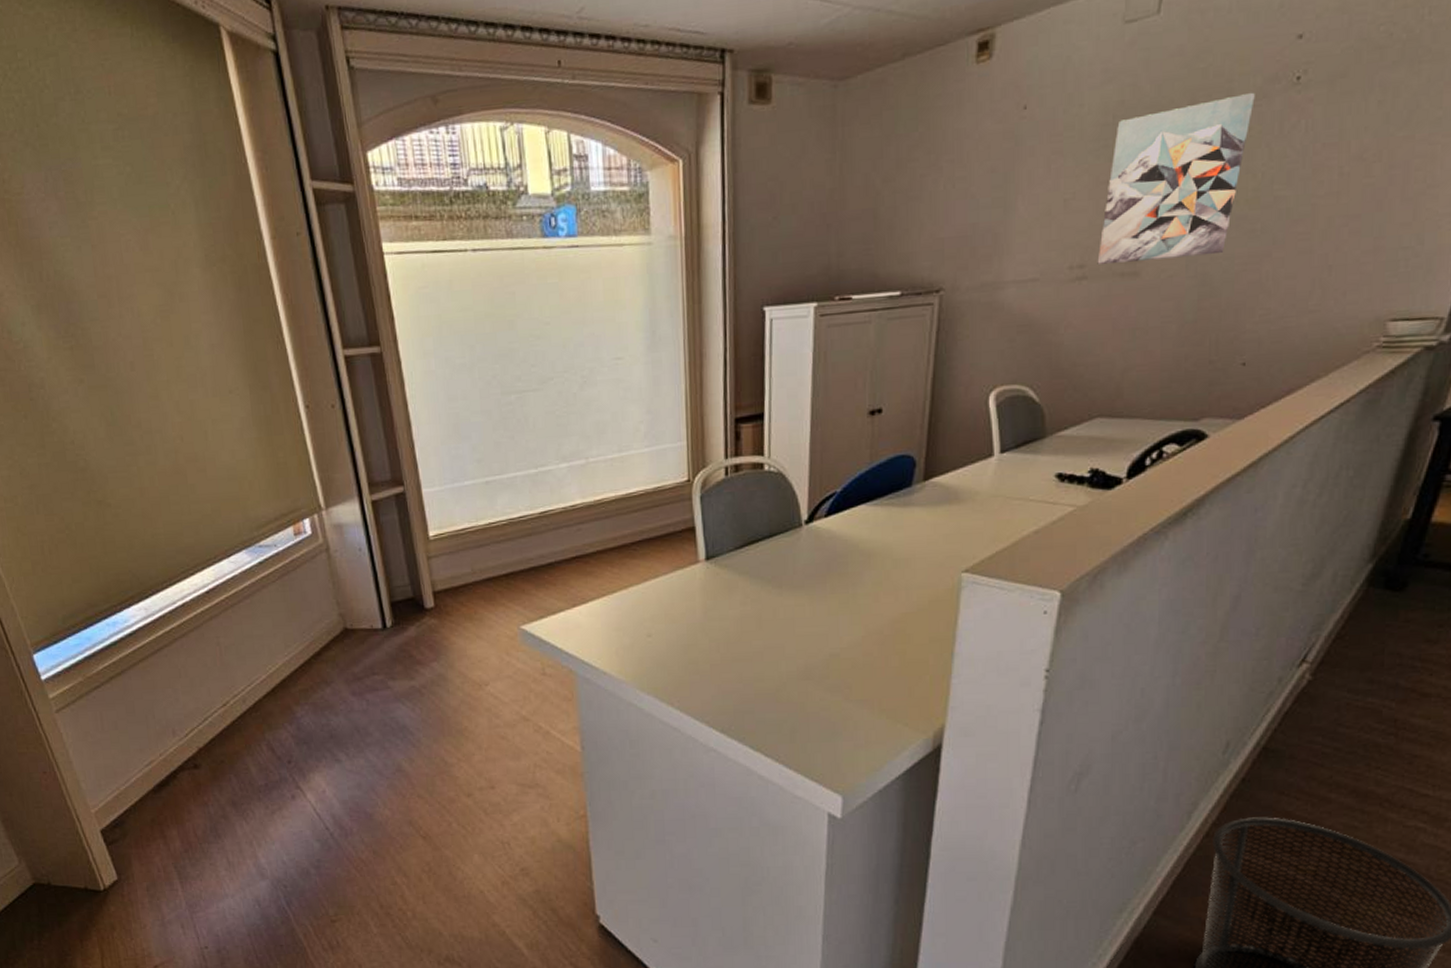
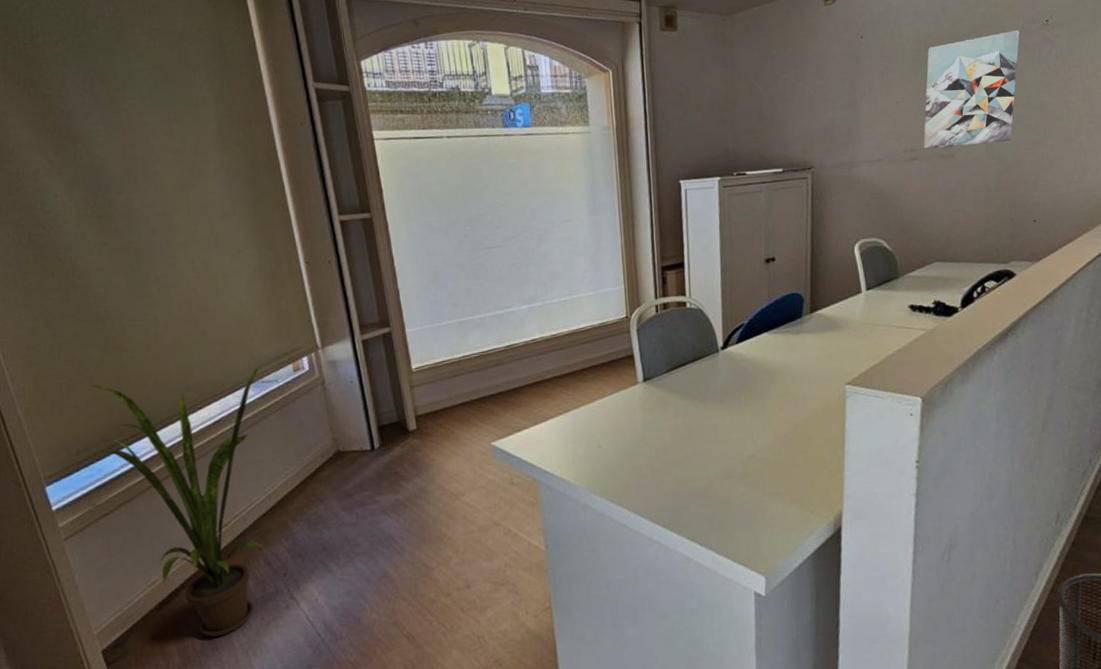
house plant: none [73,528,266,823] -> present [86,366,264,637]

